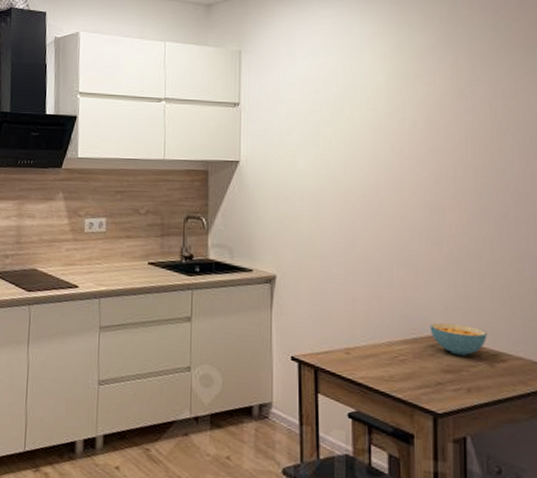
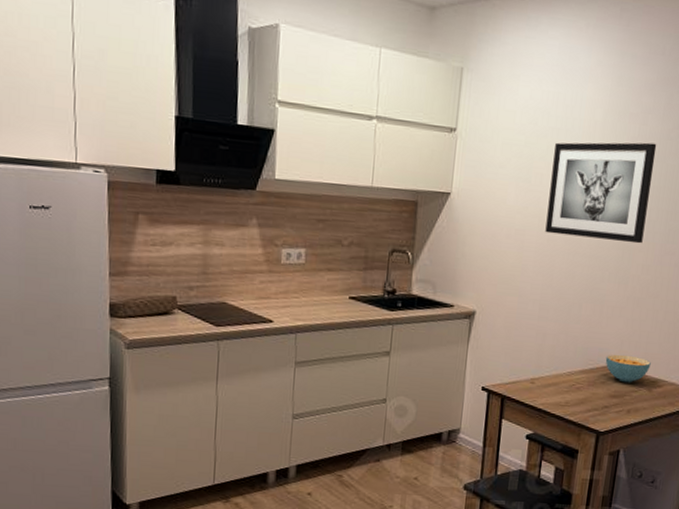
wall art: none [340,101,452,202] -> present [545,142,657,244]

